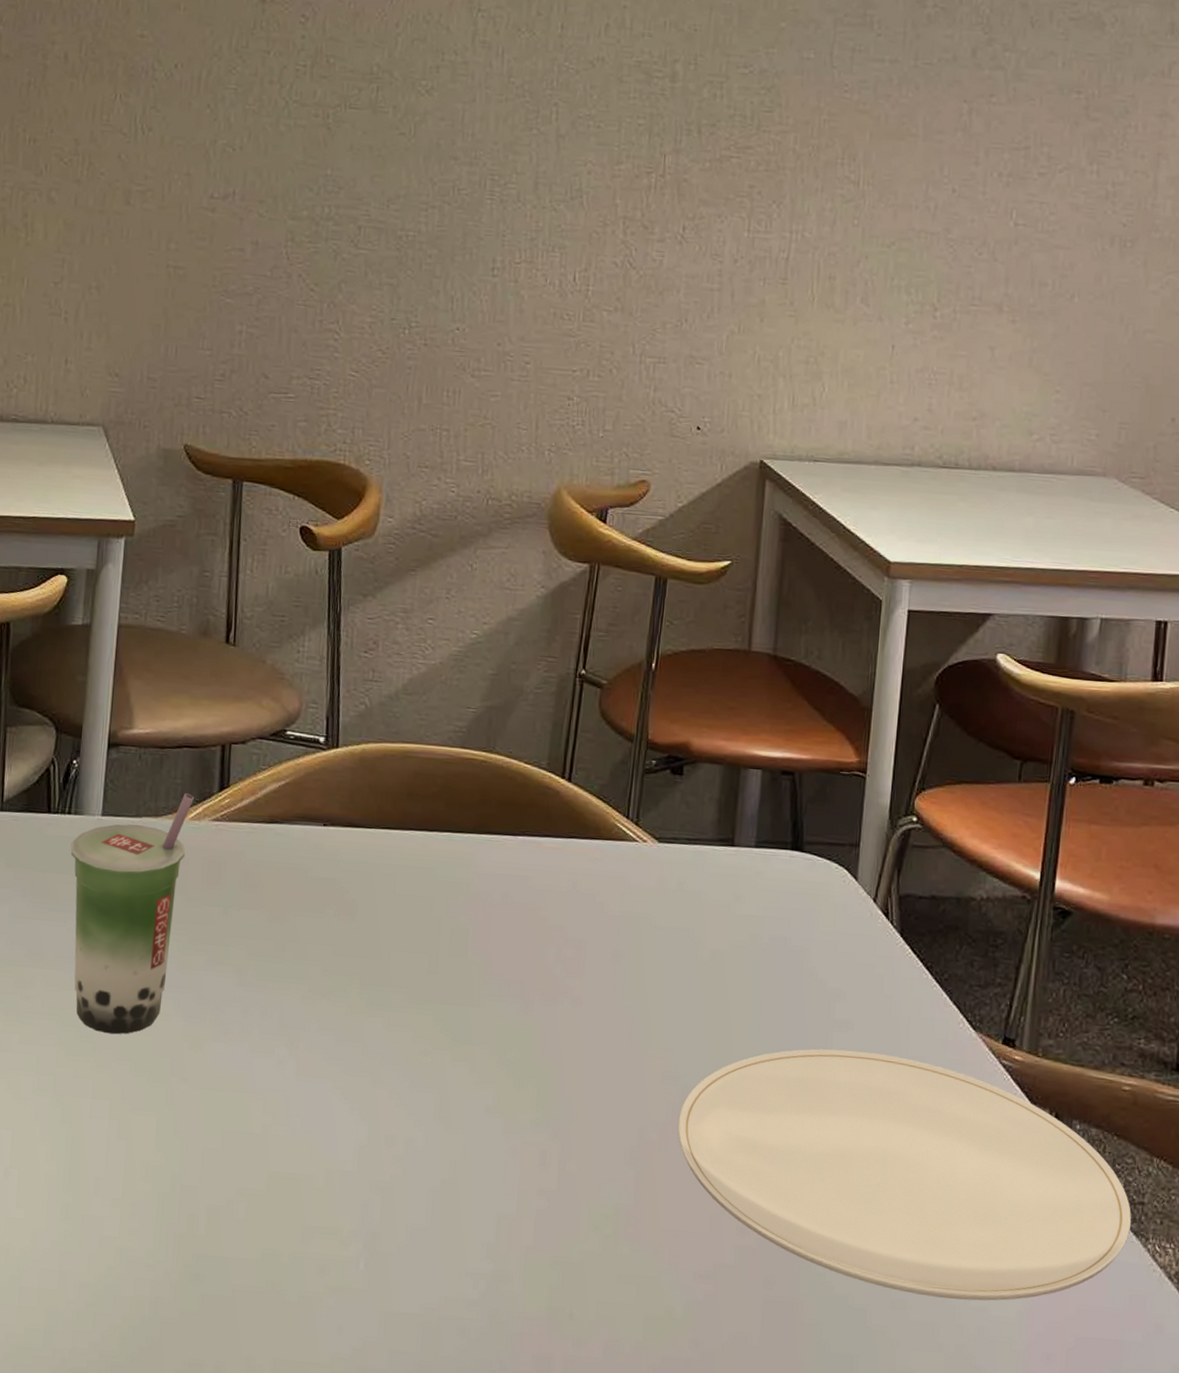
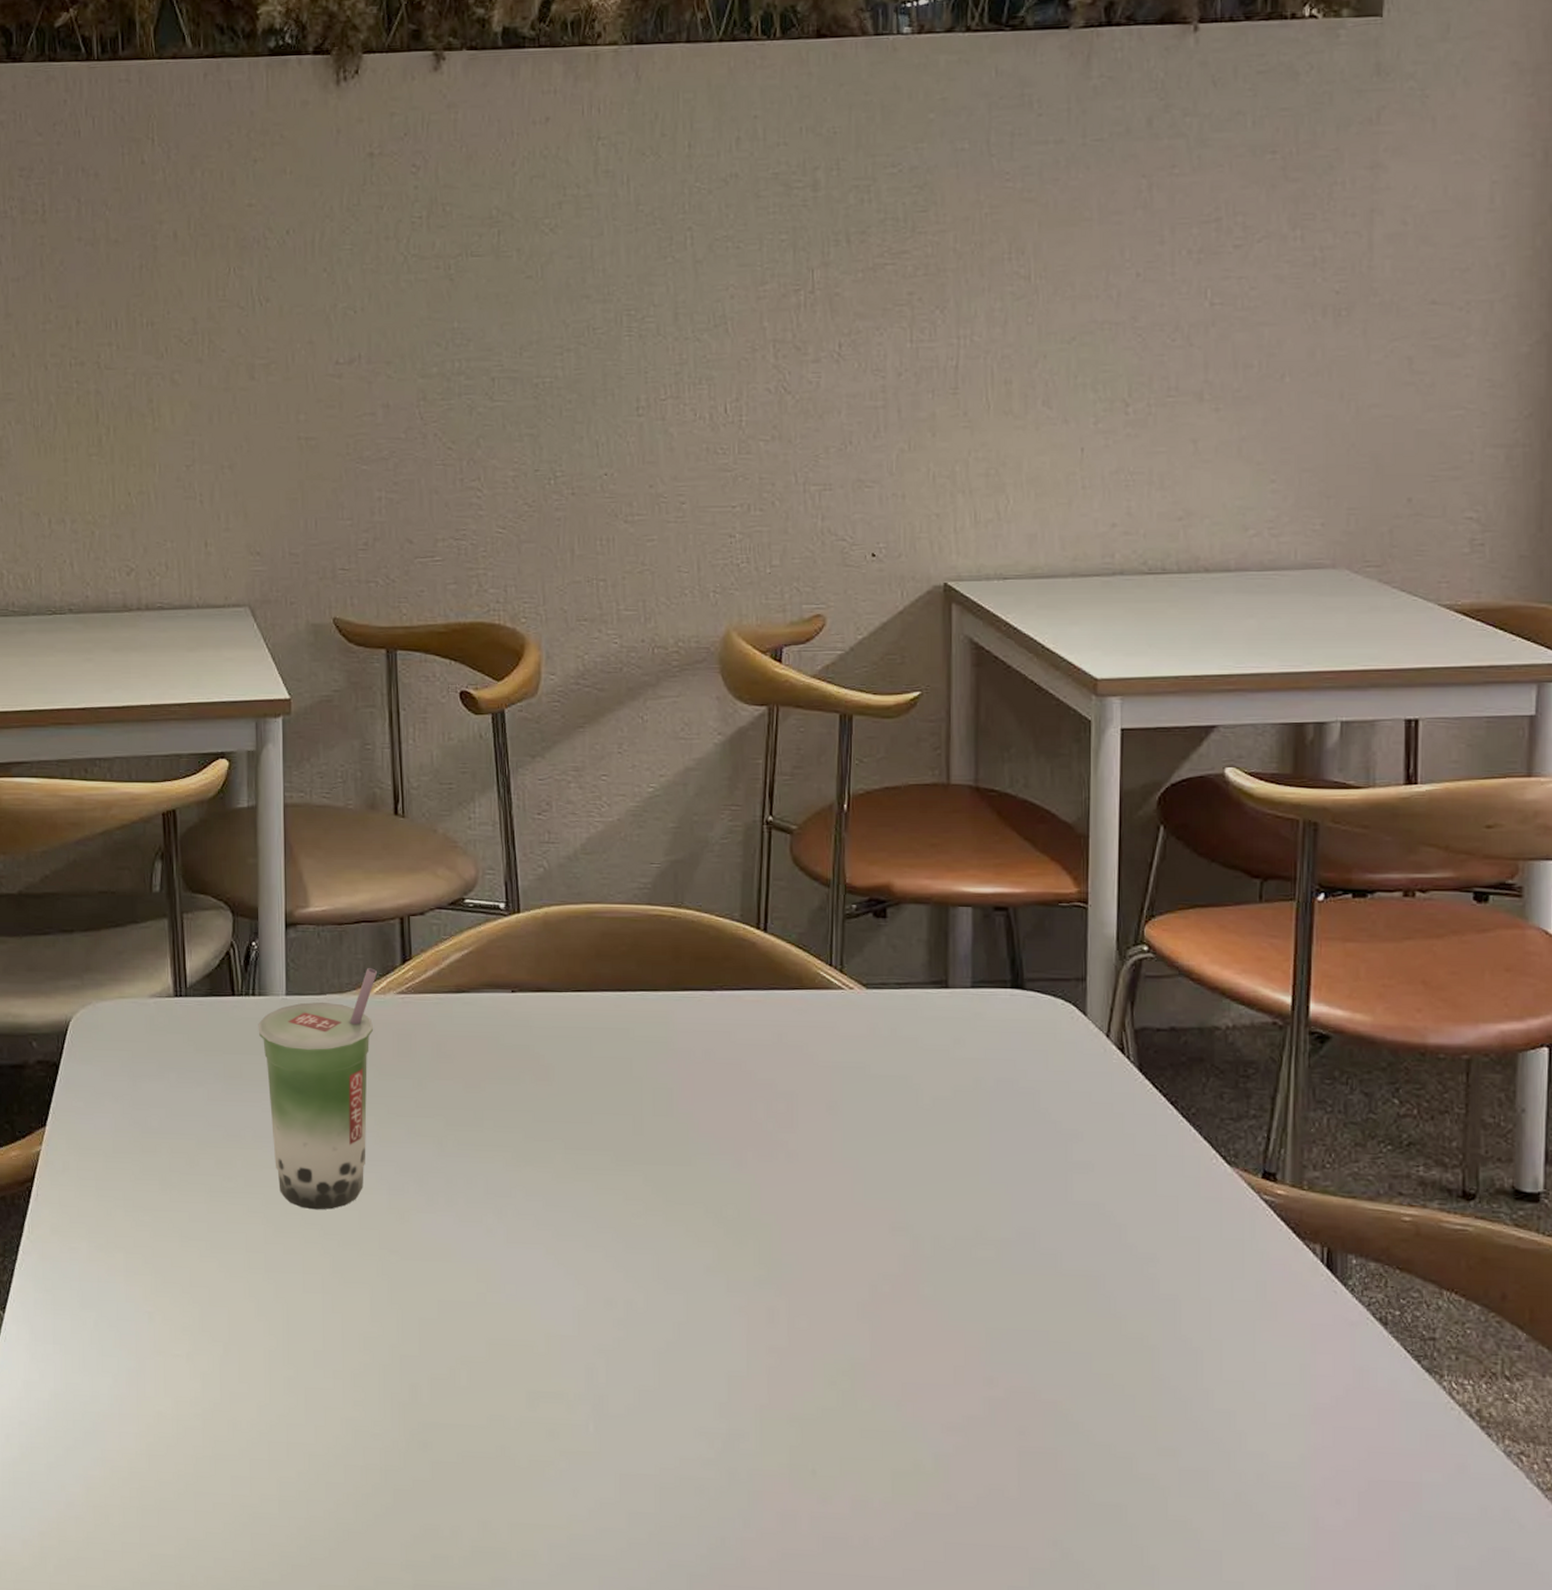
plate: present [677,1048,1132,1301] -> none [911,1191,1423,1446]

